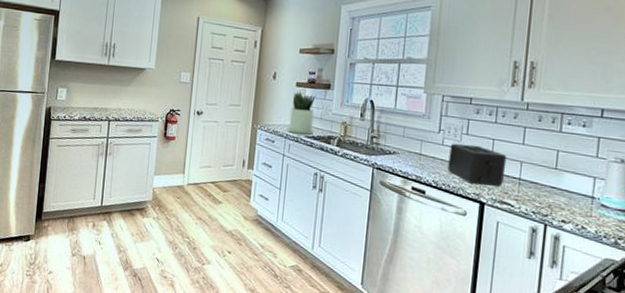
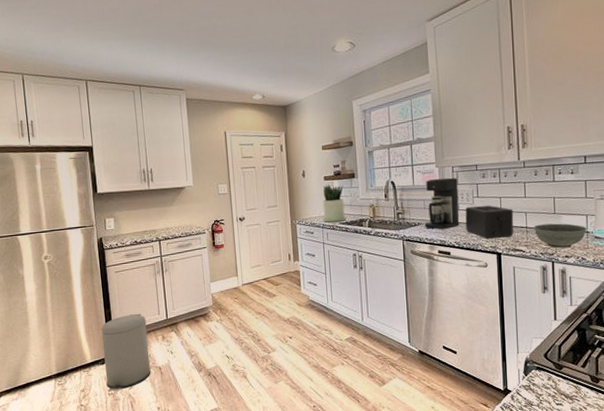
pedal bin: none [26,193,80,274] -> present [101,314,151,392]
coffee maker: none [400,105,447,165] -> present [425,177,460,230]
bowl: none [527,178,593,212] -> present [533,223,587,249]

